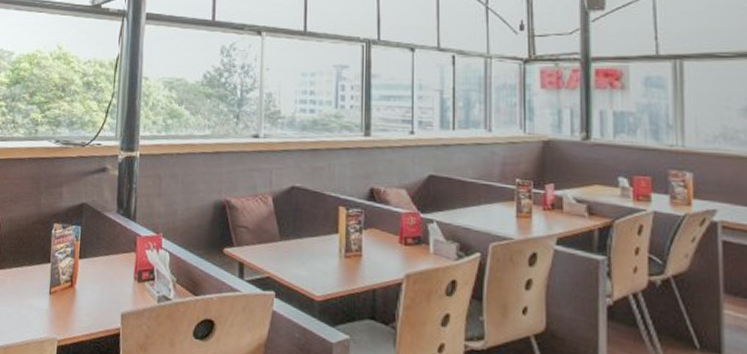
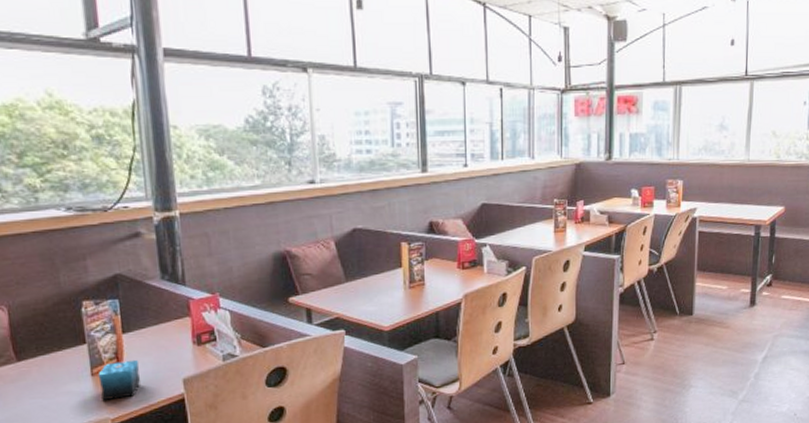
candle: none [54,284,88,322] -> present [98,359,141,401]

